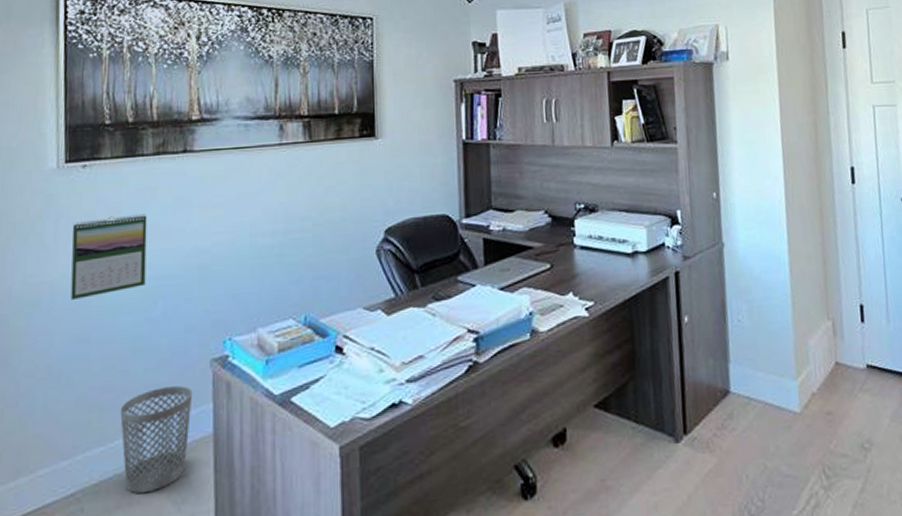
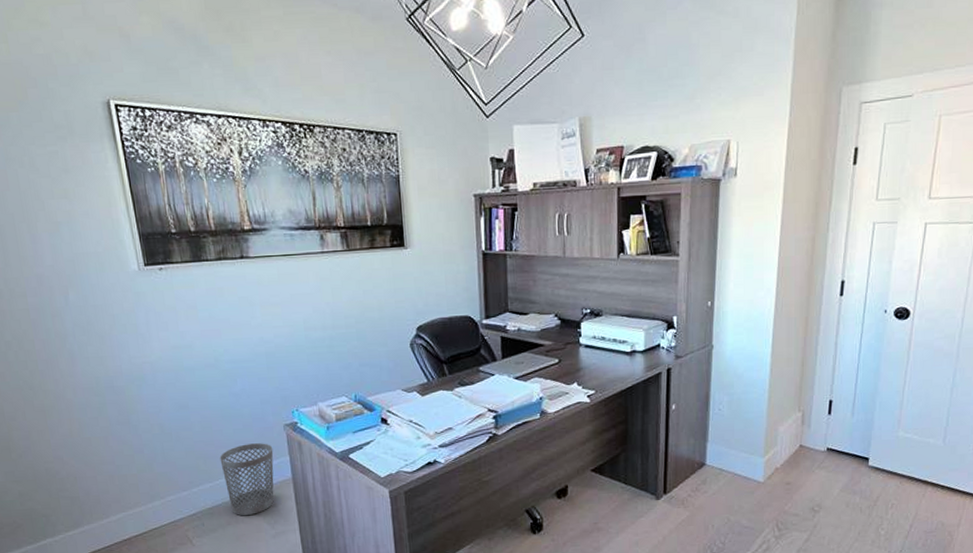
calendar: present [70,213,147,301] -> none [159,310,225,377]

